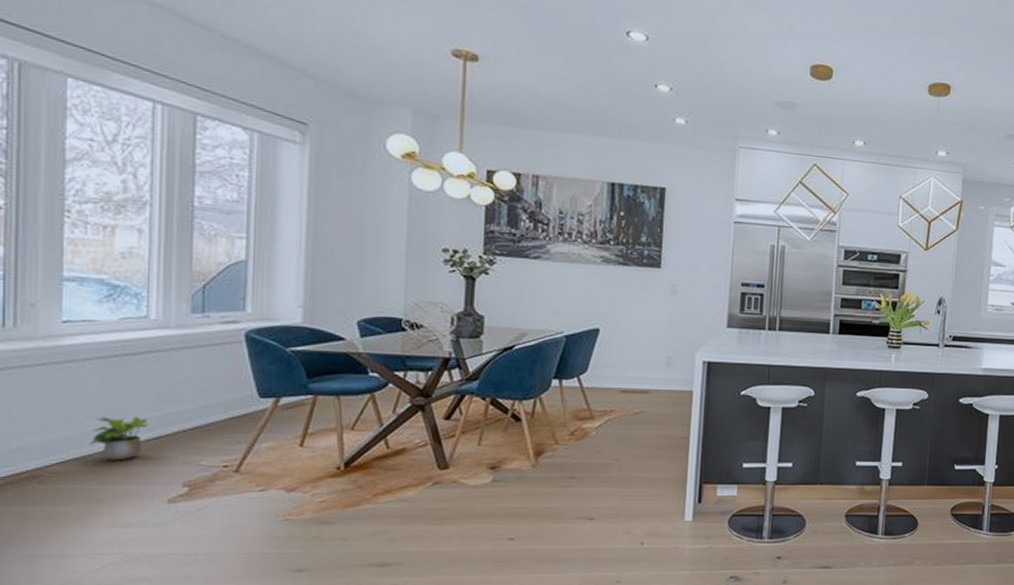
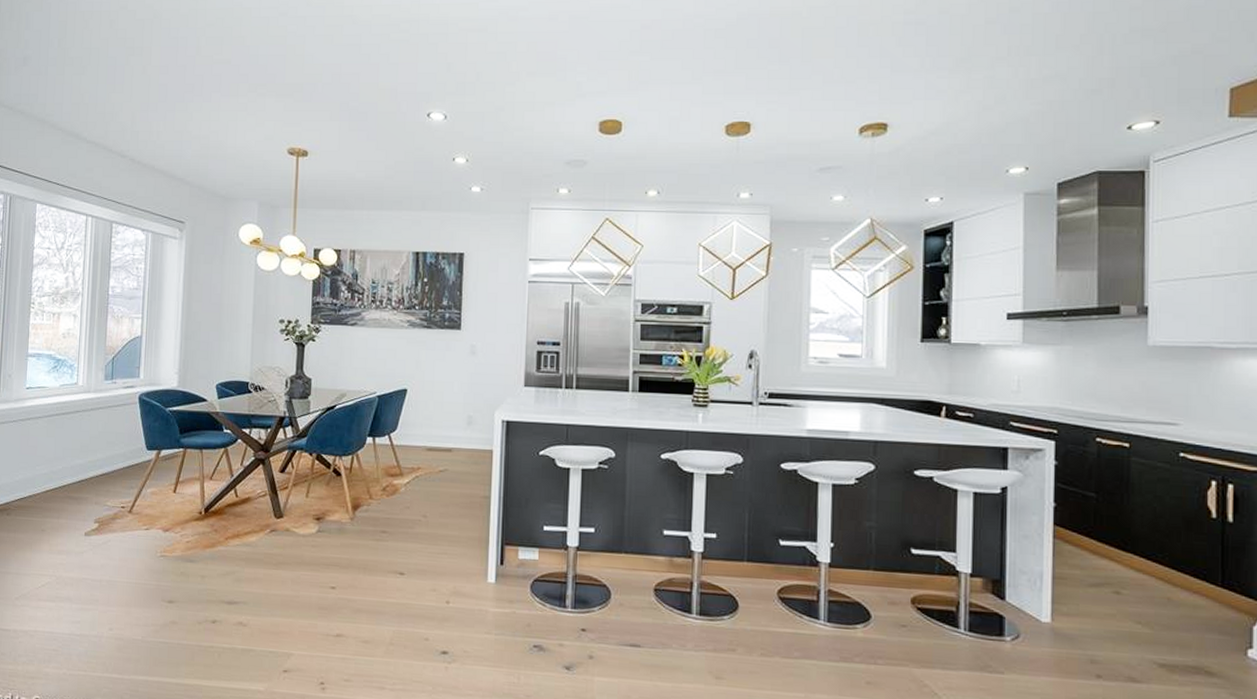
potted plant: present [90,416,148,461] -> none [38,463,75,499]

